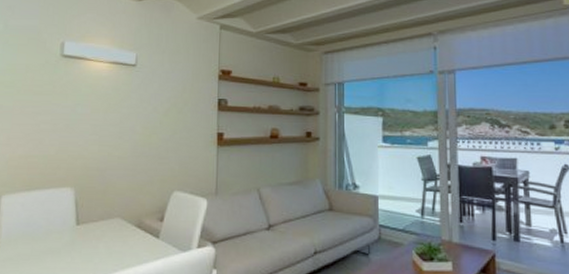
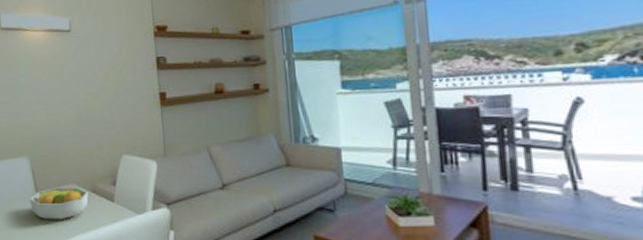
fruit bowl: none [67,221,133,256] -> present [29,187,89,220]

